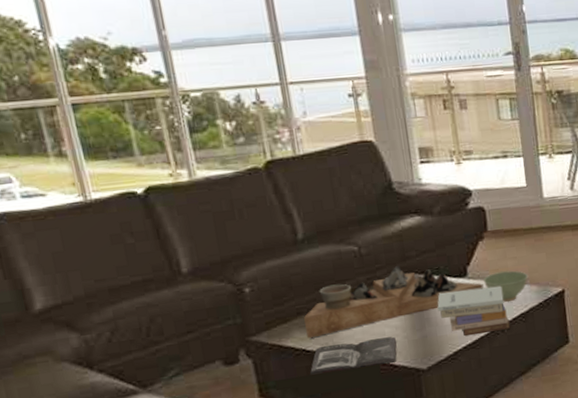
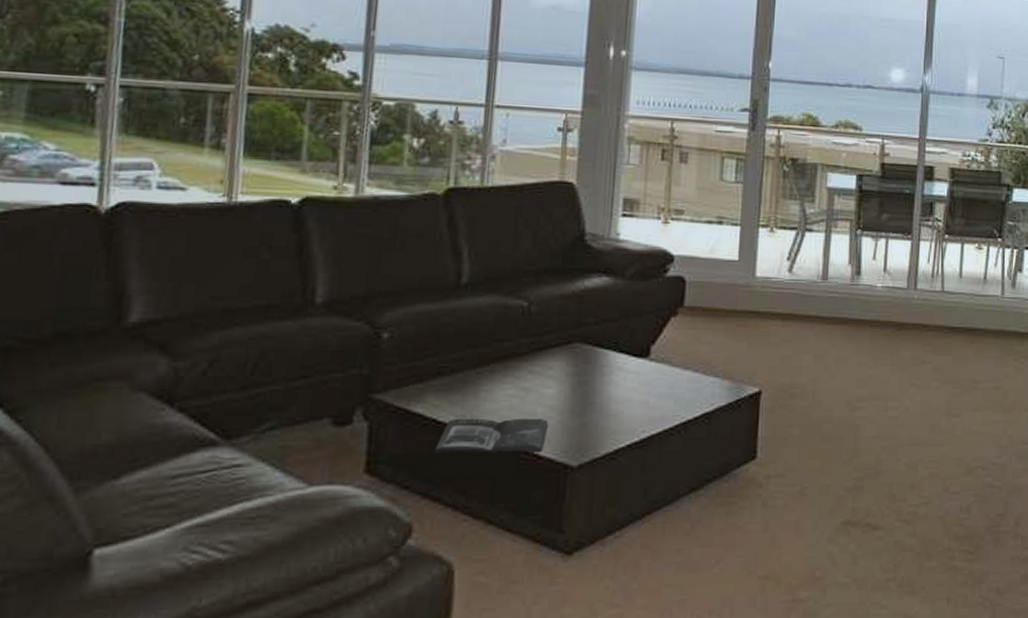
decorative tray: present [304,266,484,339] -> none [442,332,666,407]
books: present [437,285,511,337] -> none [606,372,690,432]
bowl: present [484,270,528,302] -> none [668,358,721,395]

